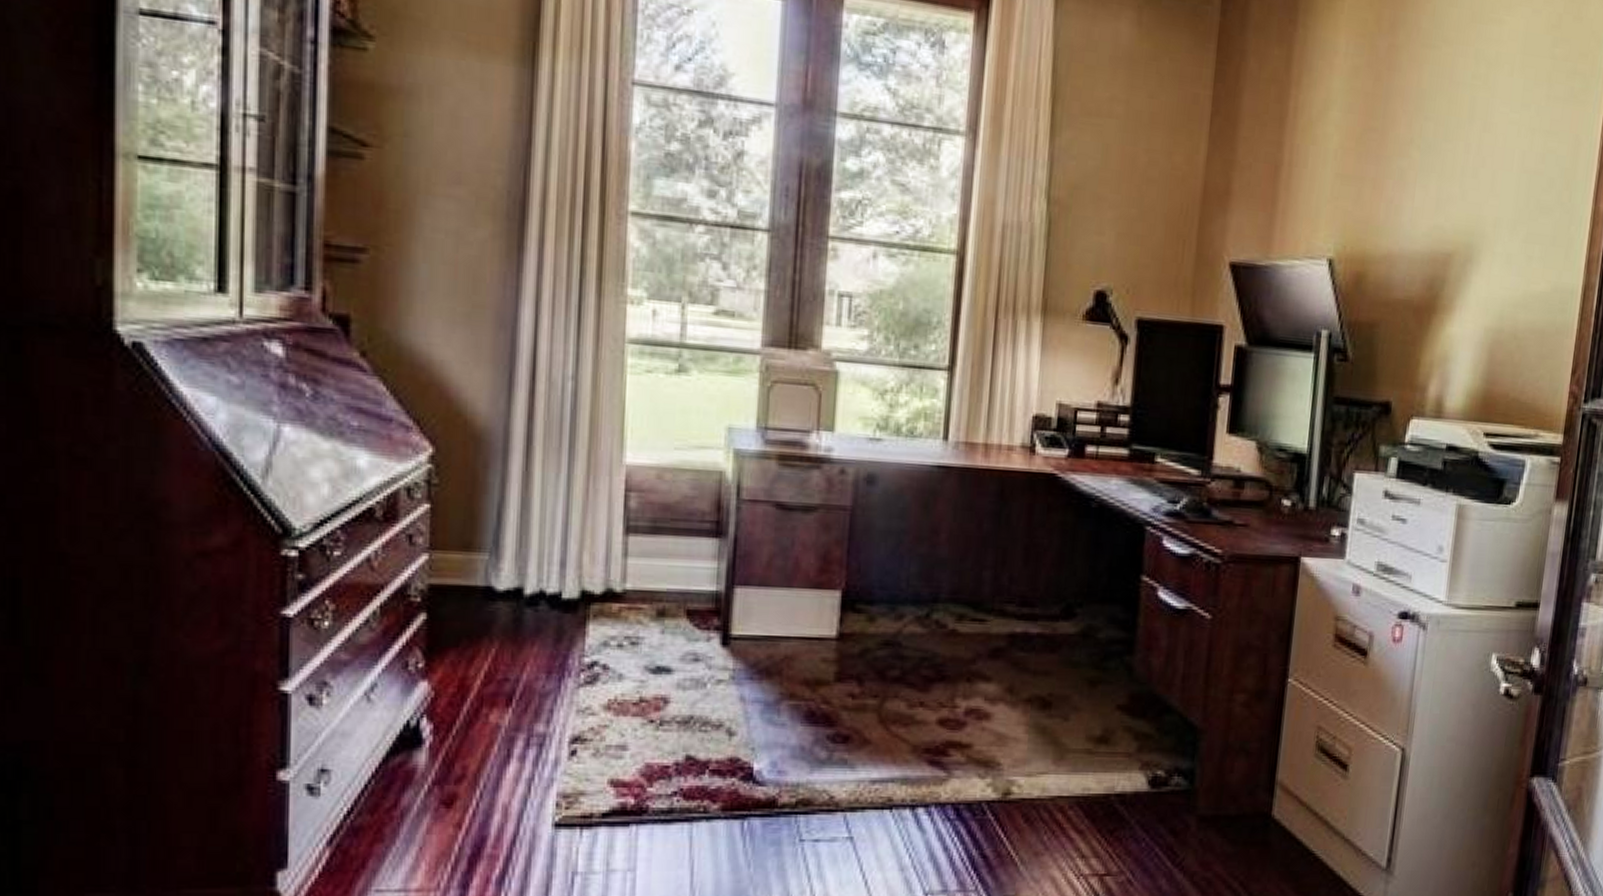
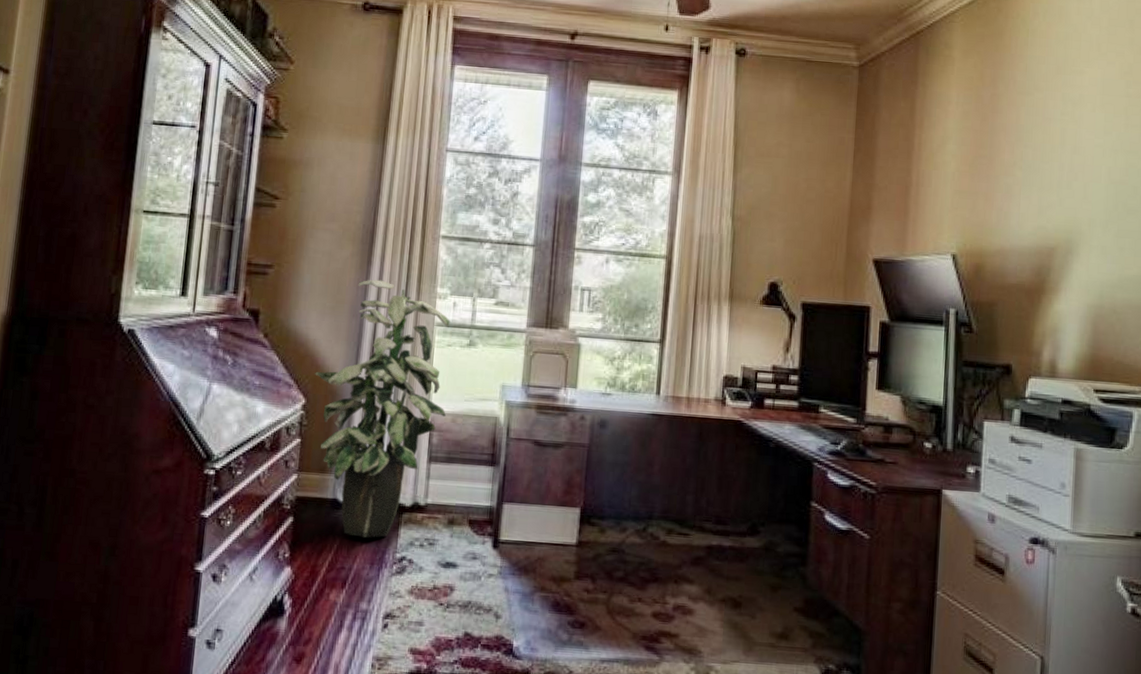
indoor plant: none [444,273,649,638] -> present [314,279,451,538]

